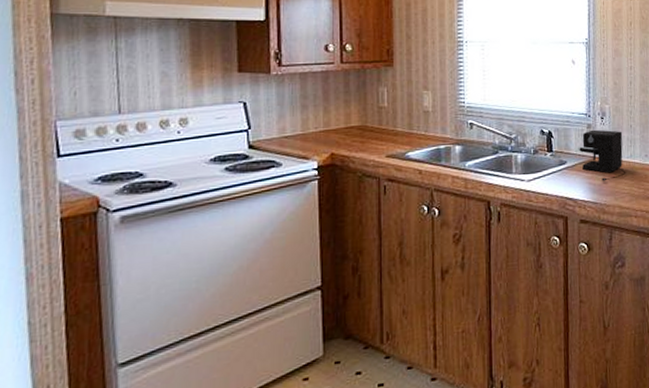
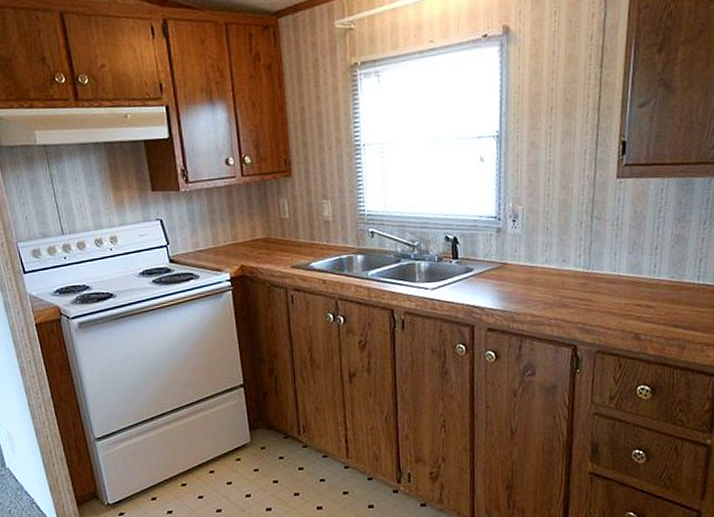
coffee maker: present [579,129,626,181] -> none [487,233,540,289]

